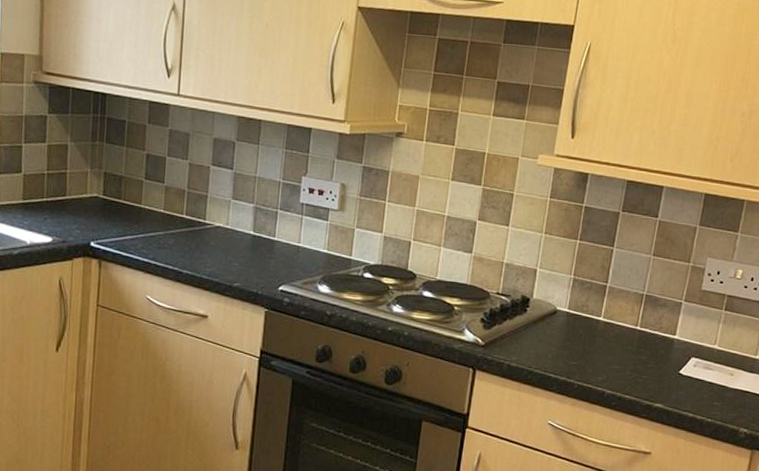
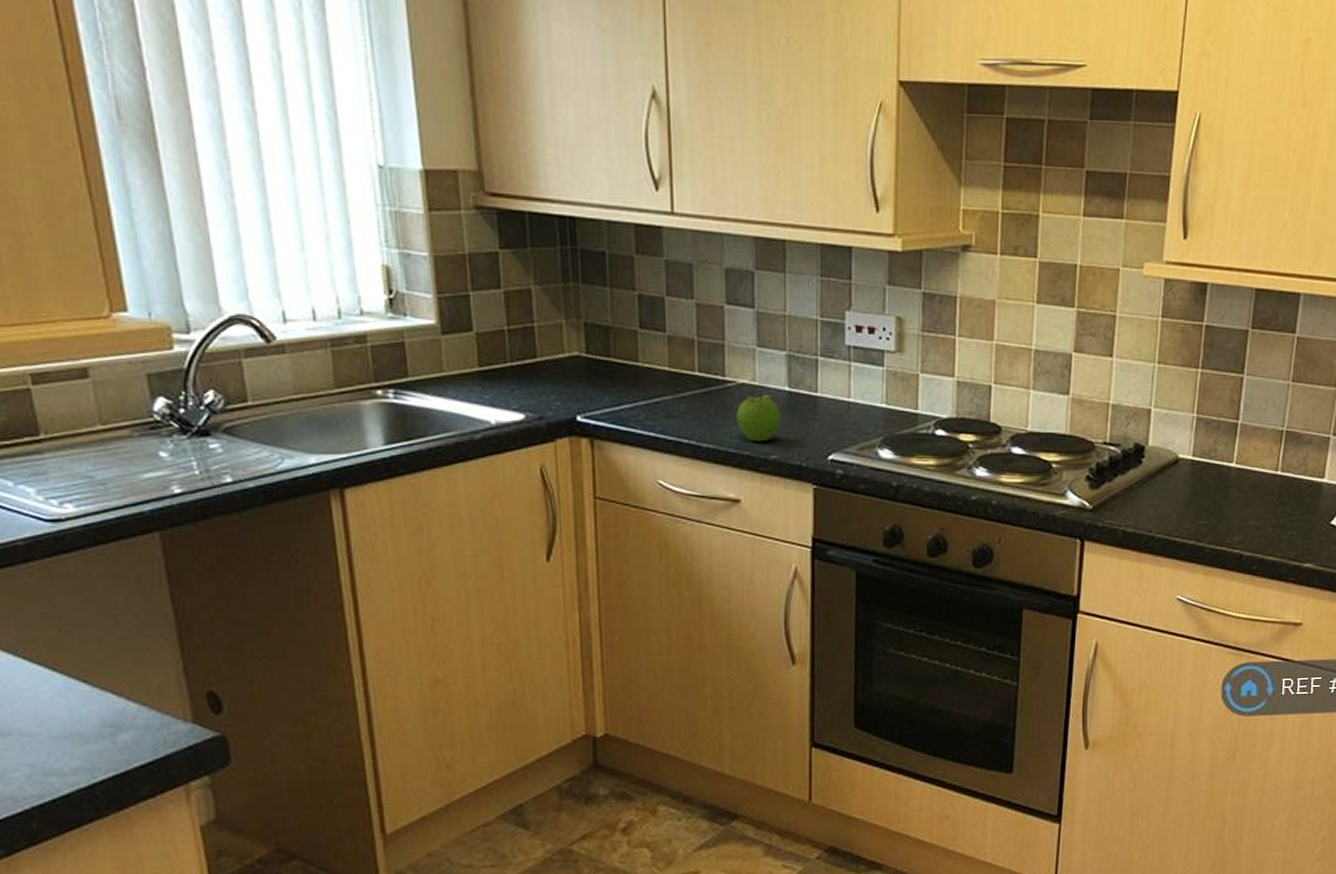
fruit: none [211,233,246,273] -> present [736,391,782,442]

